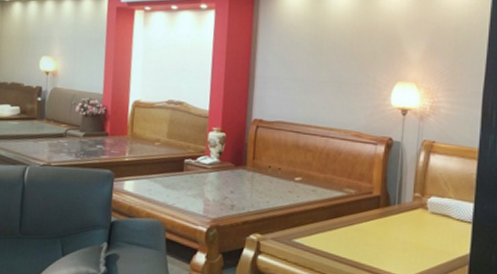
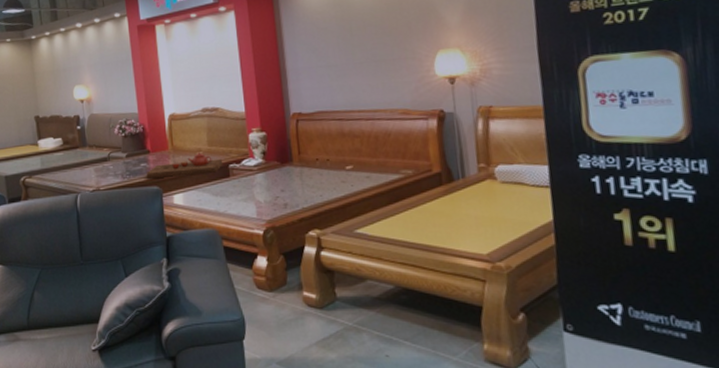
tea set: none [100,142,180,166] -> present [146,152,223,180]

